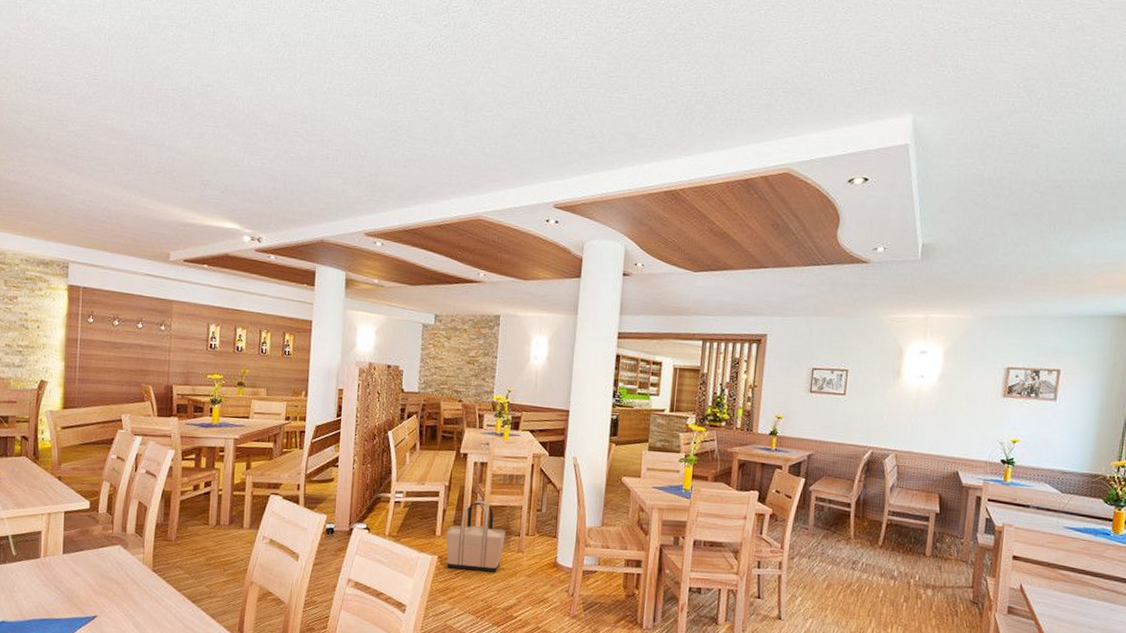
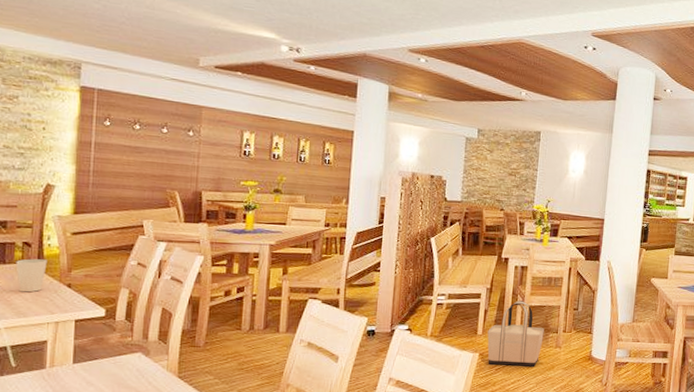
cup: none [15,452,42,485] -> present [15,258,48,293]

